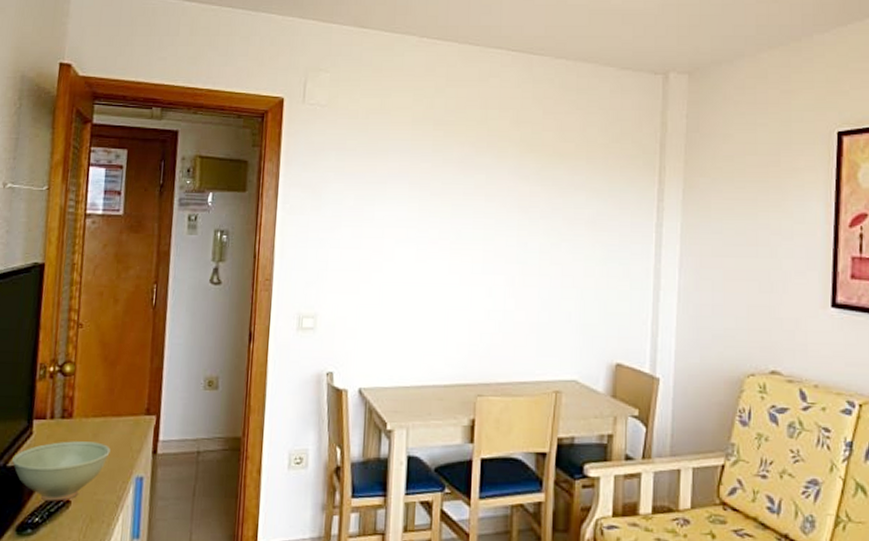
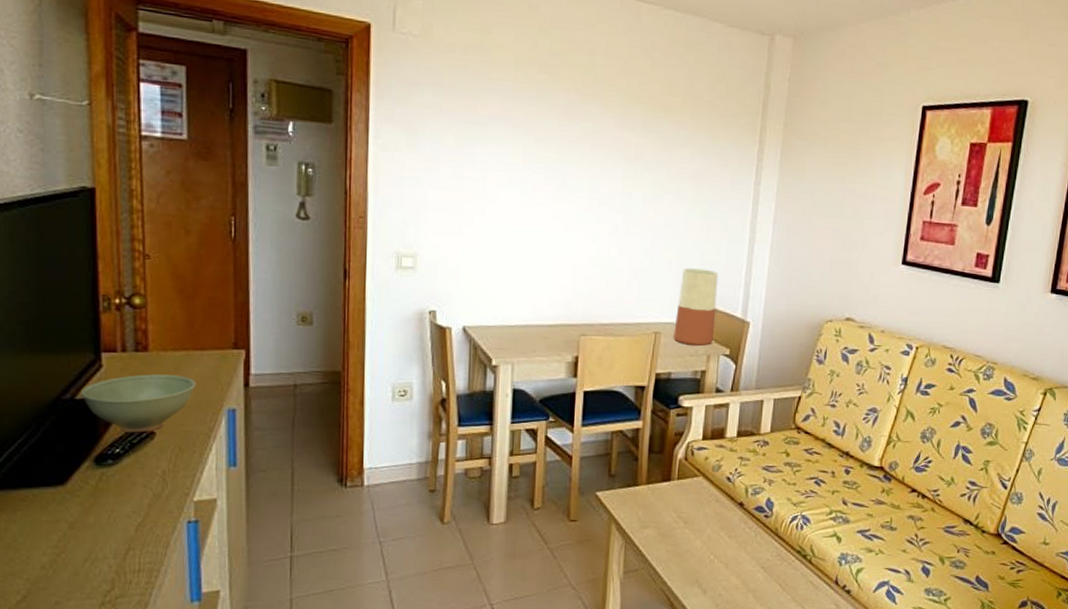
vase: none [576,319,622,406] -> present [673,268,719,346]

